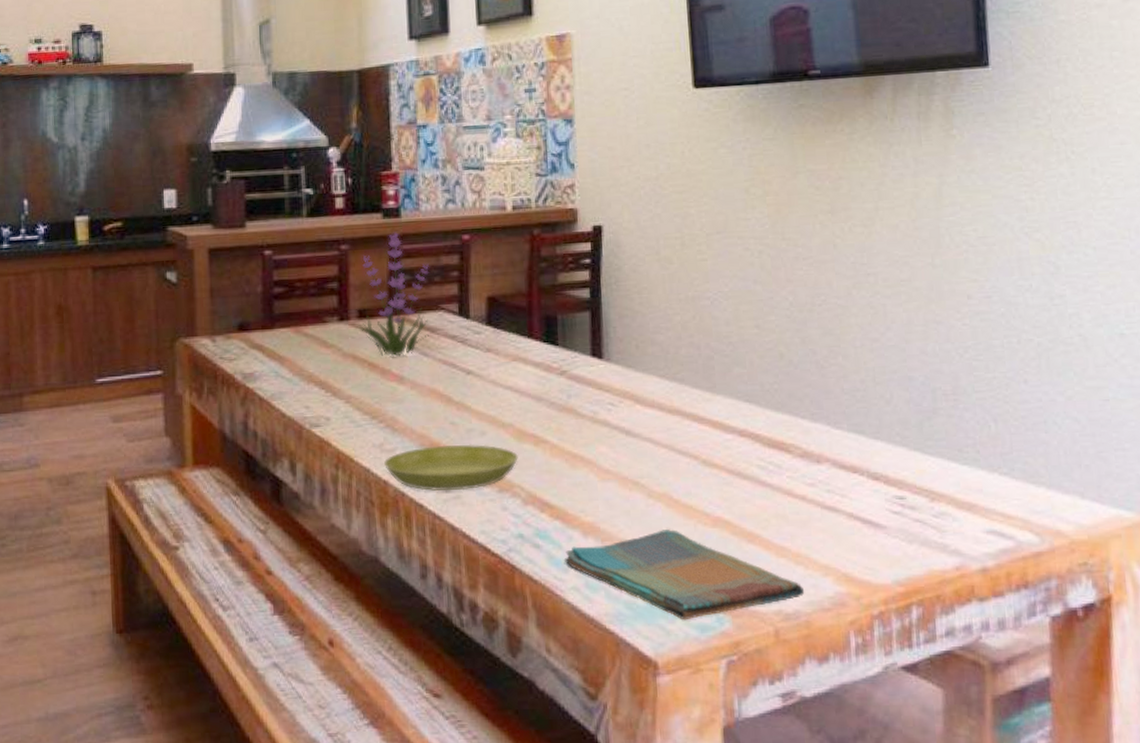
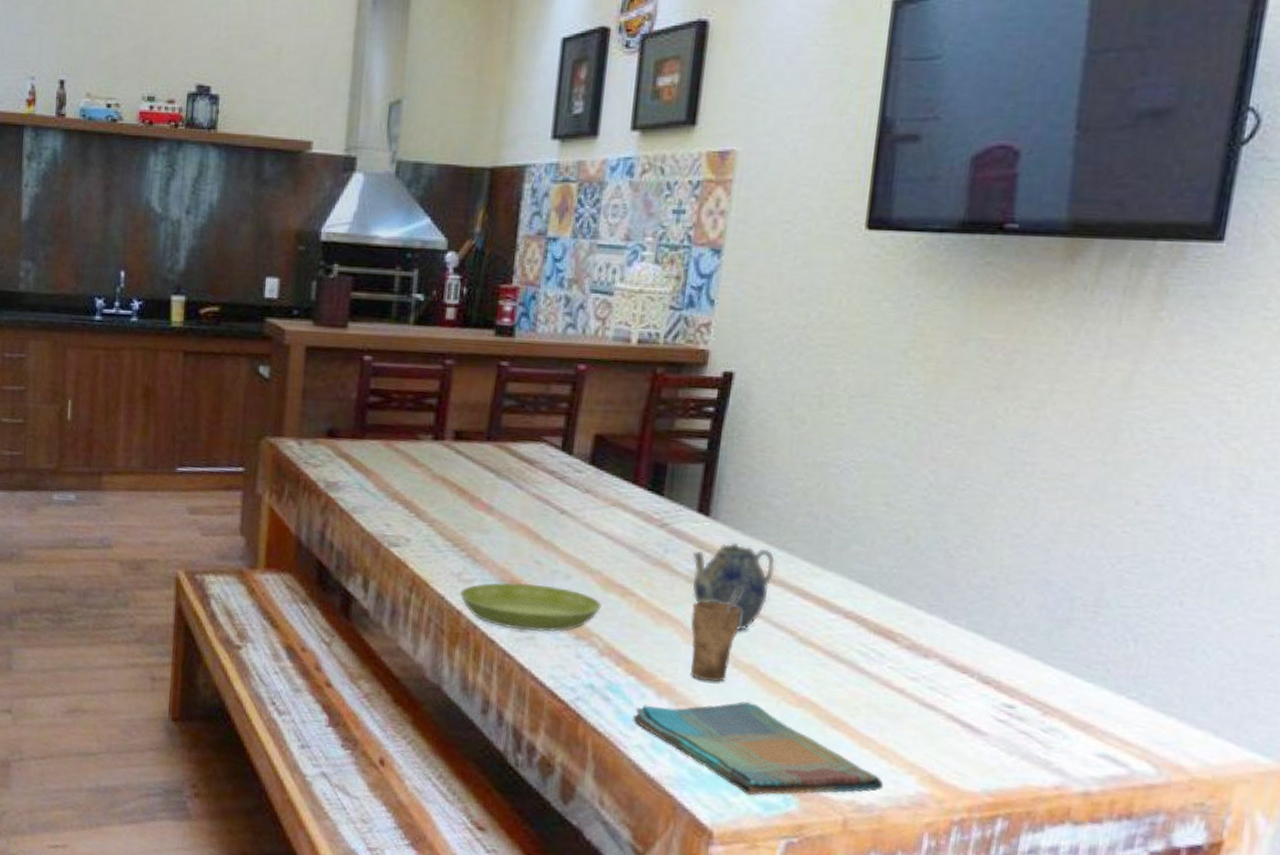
plant: present [359,232,430,357] -> none [454,352,537,485]
teapot: none [592,380,670,463] -> present [691,543,775,632]
cup: none [602,422,647,515] -> present [691,588,742,683]

